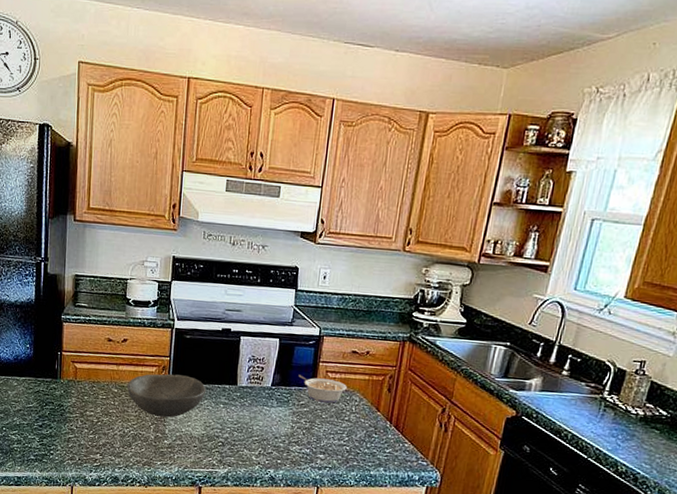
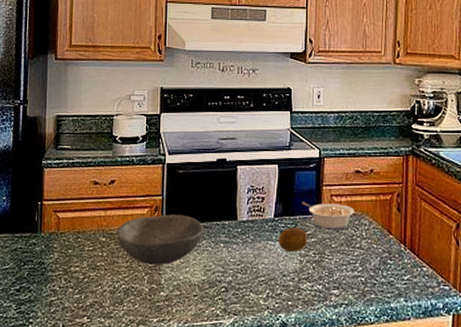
fruit: none [273,396,300,419] -> present [279,228,307,253]

